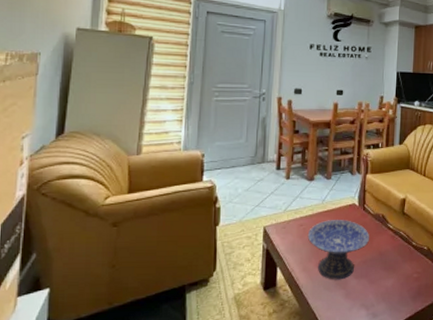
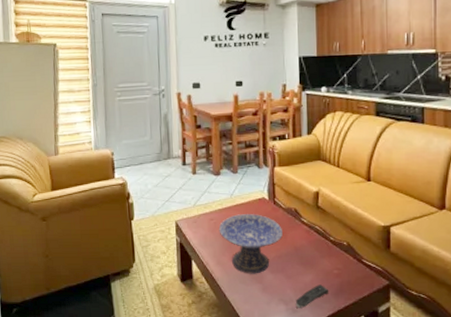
remote control: none [376,288,408,312] -> present [295,285,329,308]

